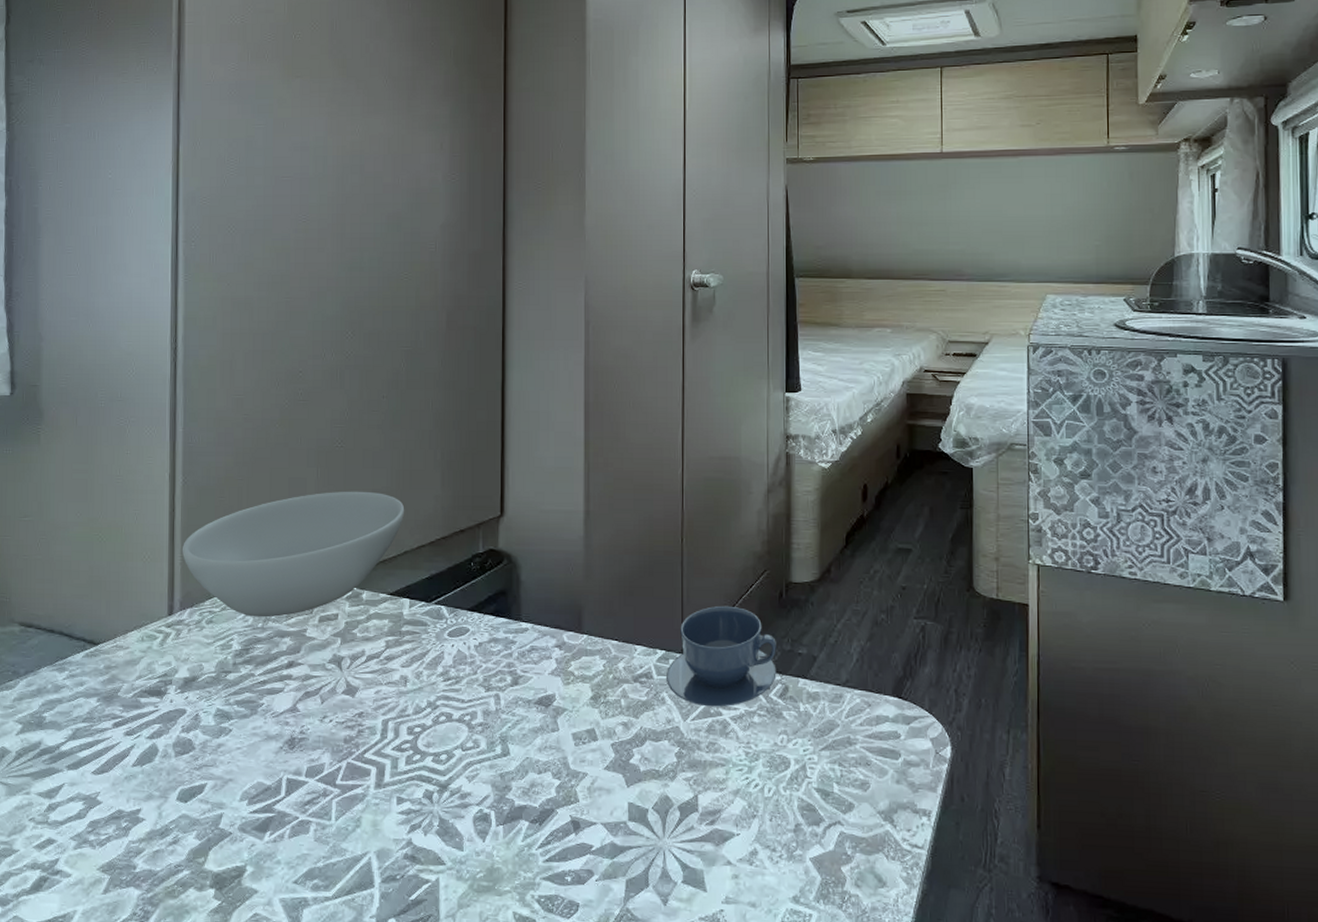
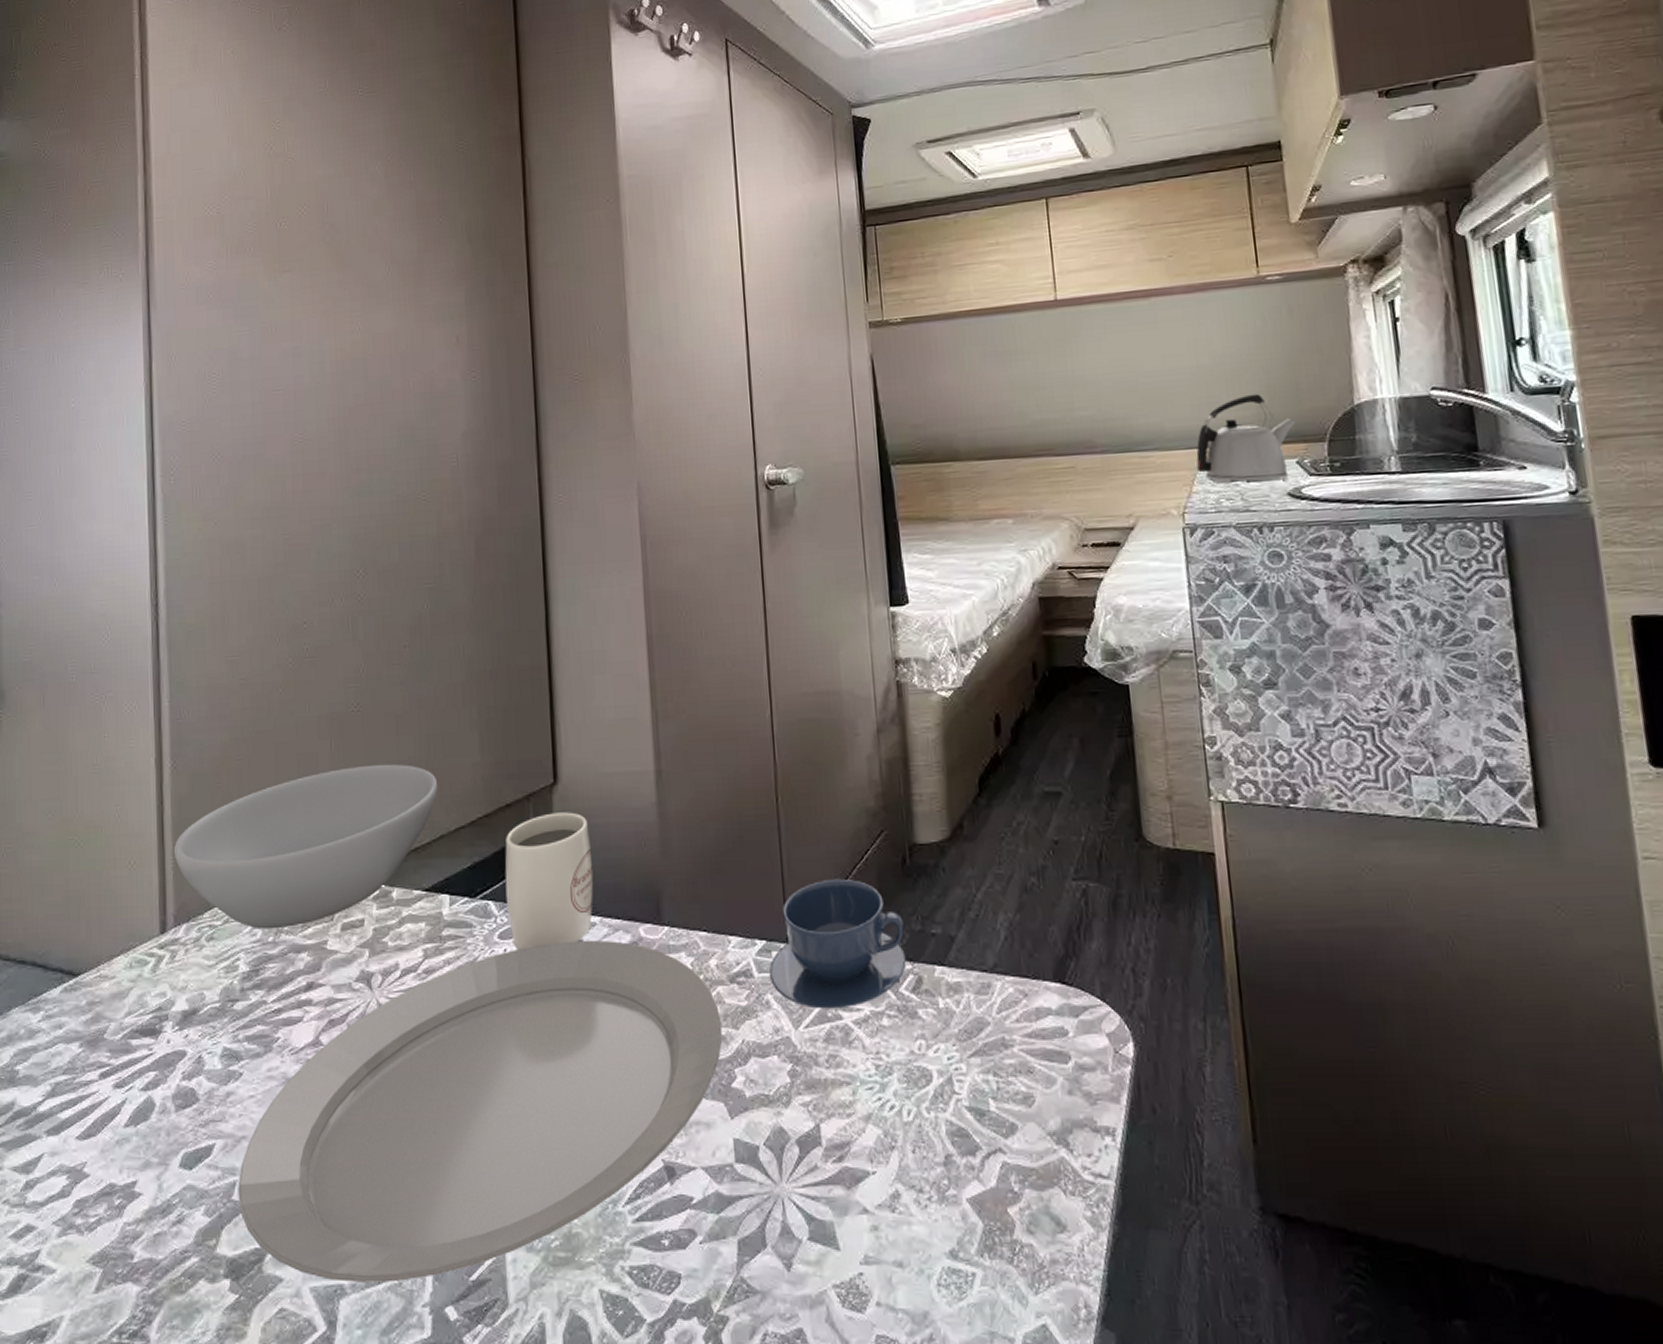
plate: none [224,641,625,898] -> present [238,940,723,1282]
mug: none [456,539,529,646] -> present [504,812,594,950]
kettle: none [1044,242,1127,315] -> present [1196,393,1296,485]

